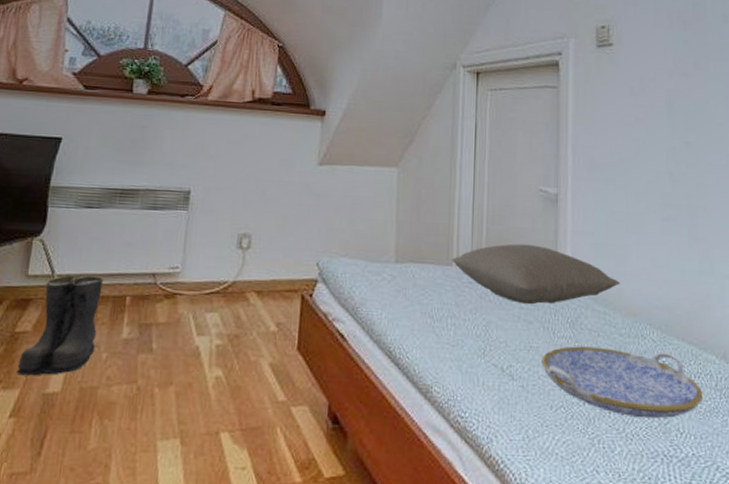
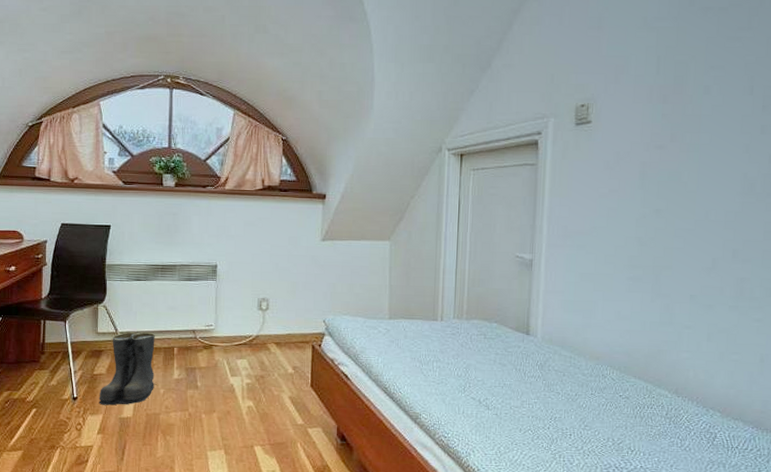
pillow: present [451,243,621,305] -> none [436,302,586,351]
serving tray: present [542,346,703,419] -> none [513,383,654,440]

